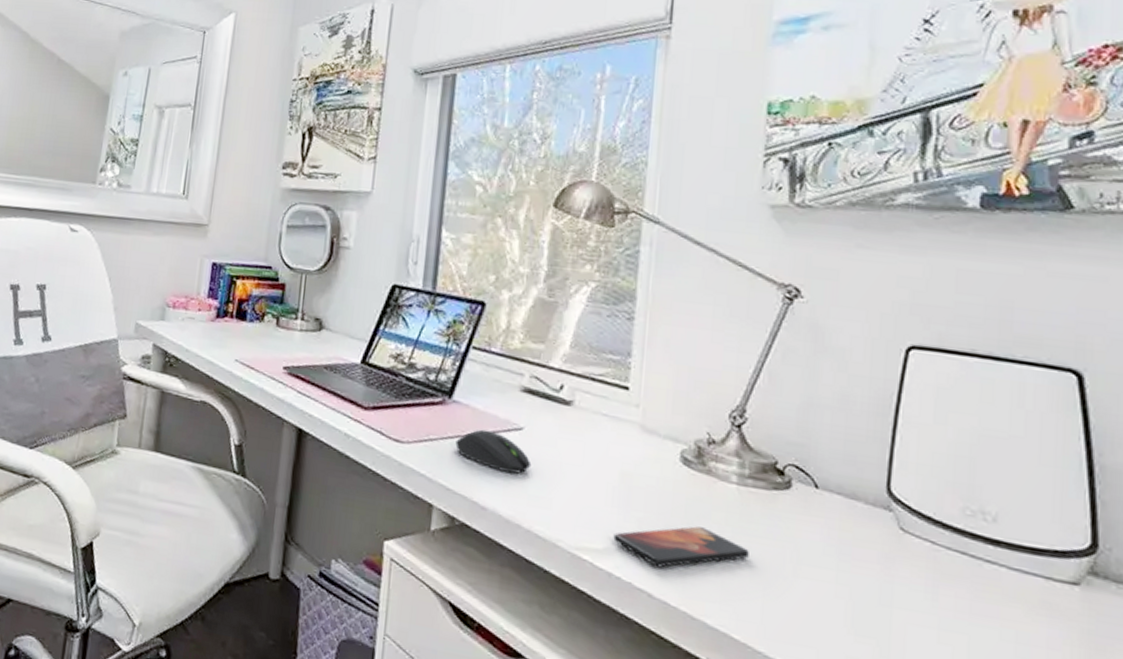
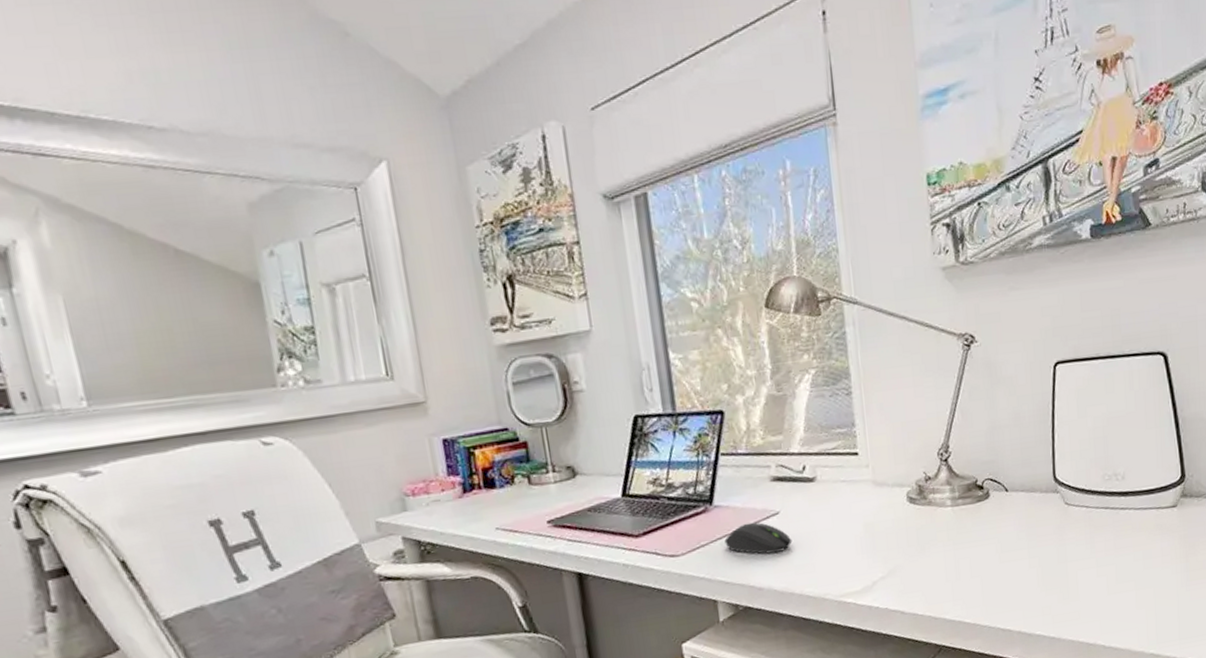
smartphone: present [613,526,749,568] -> none [867,547,968,590]

